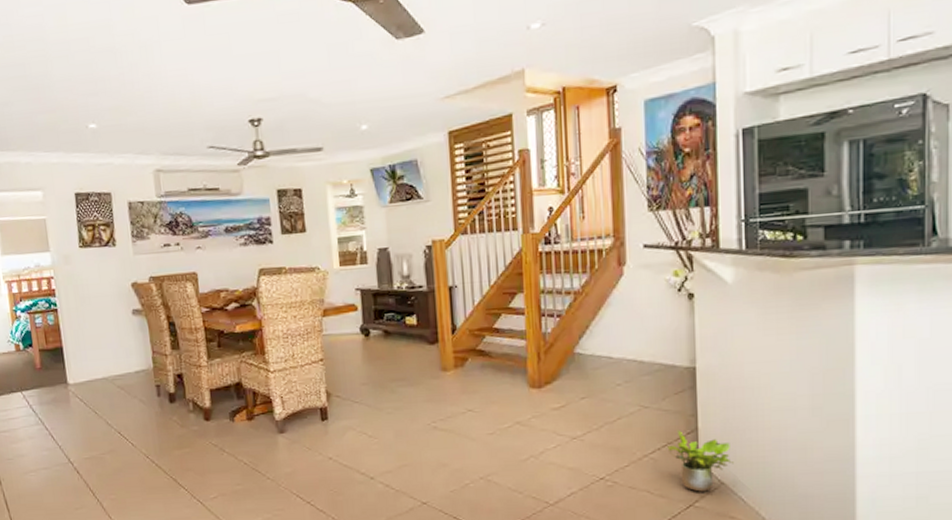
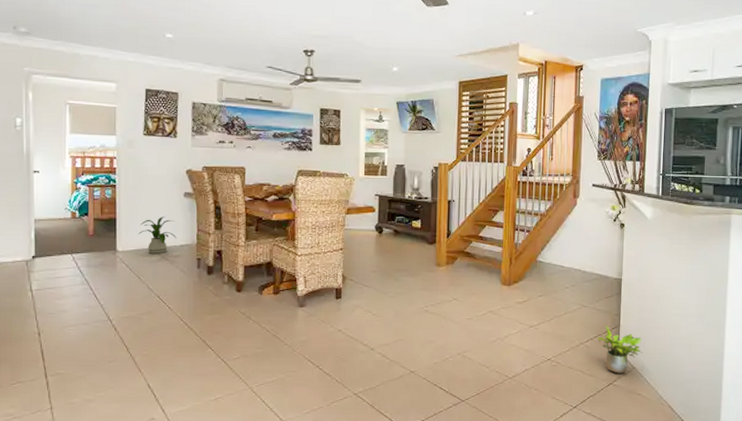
house plant: none [88,339,131,384] -> present [138,216,177,253]

